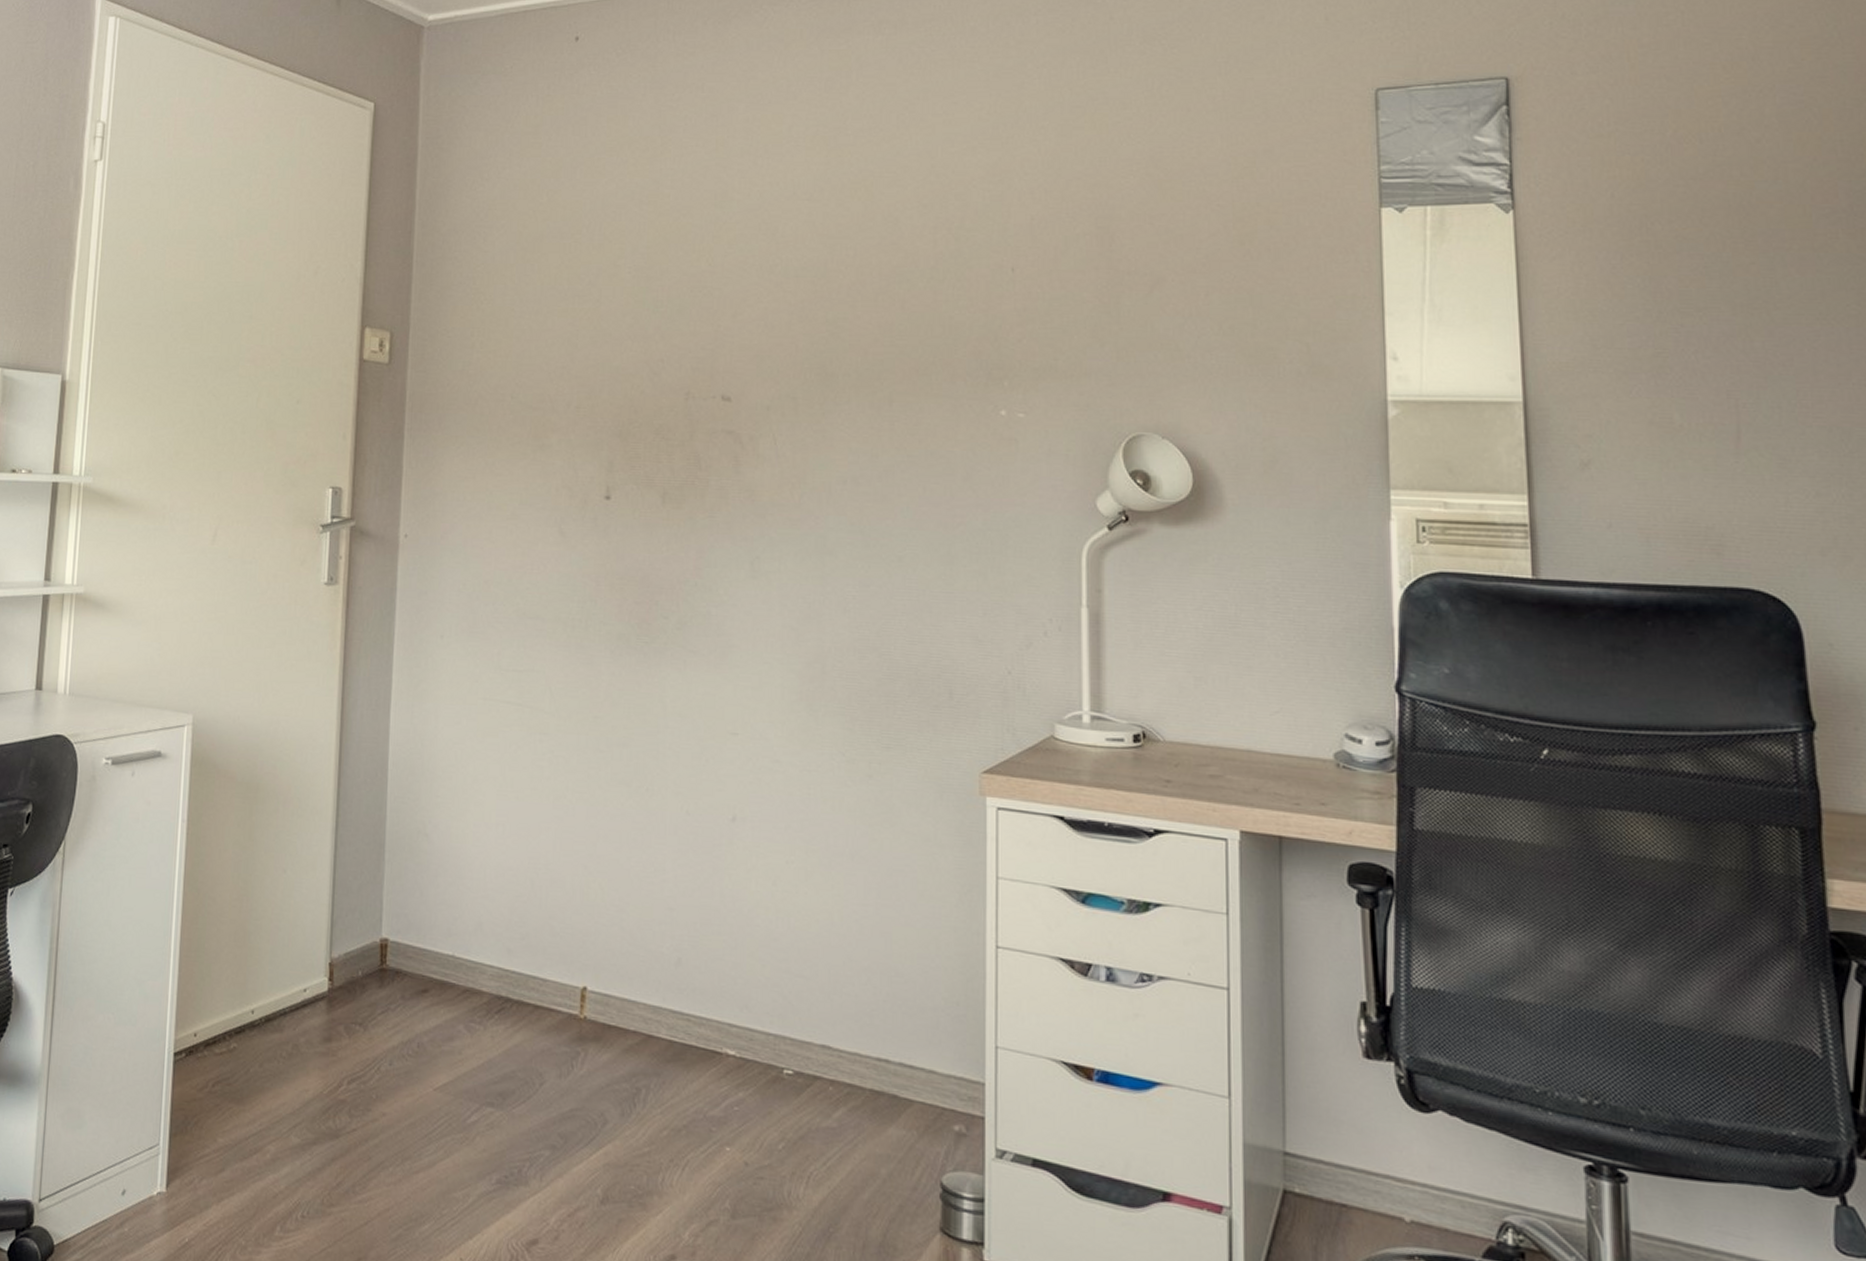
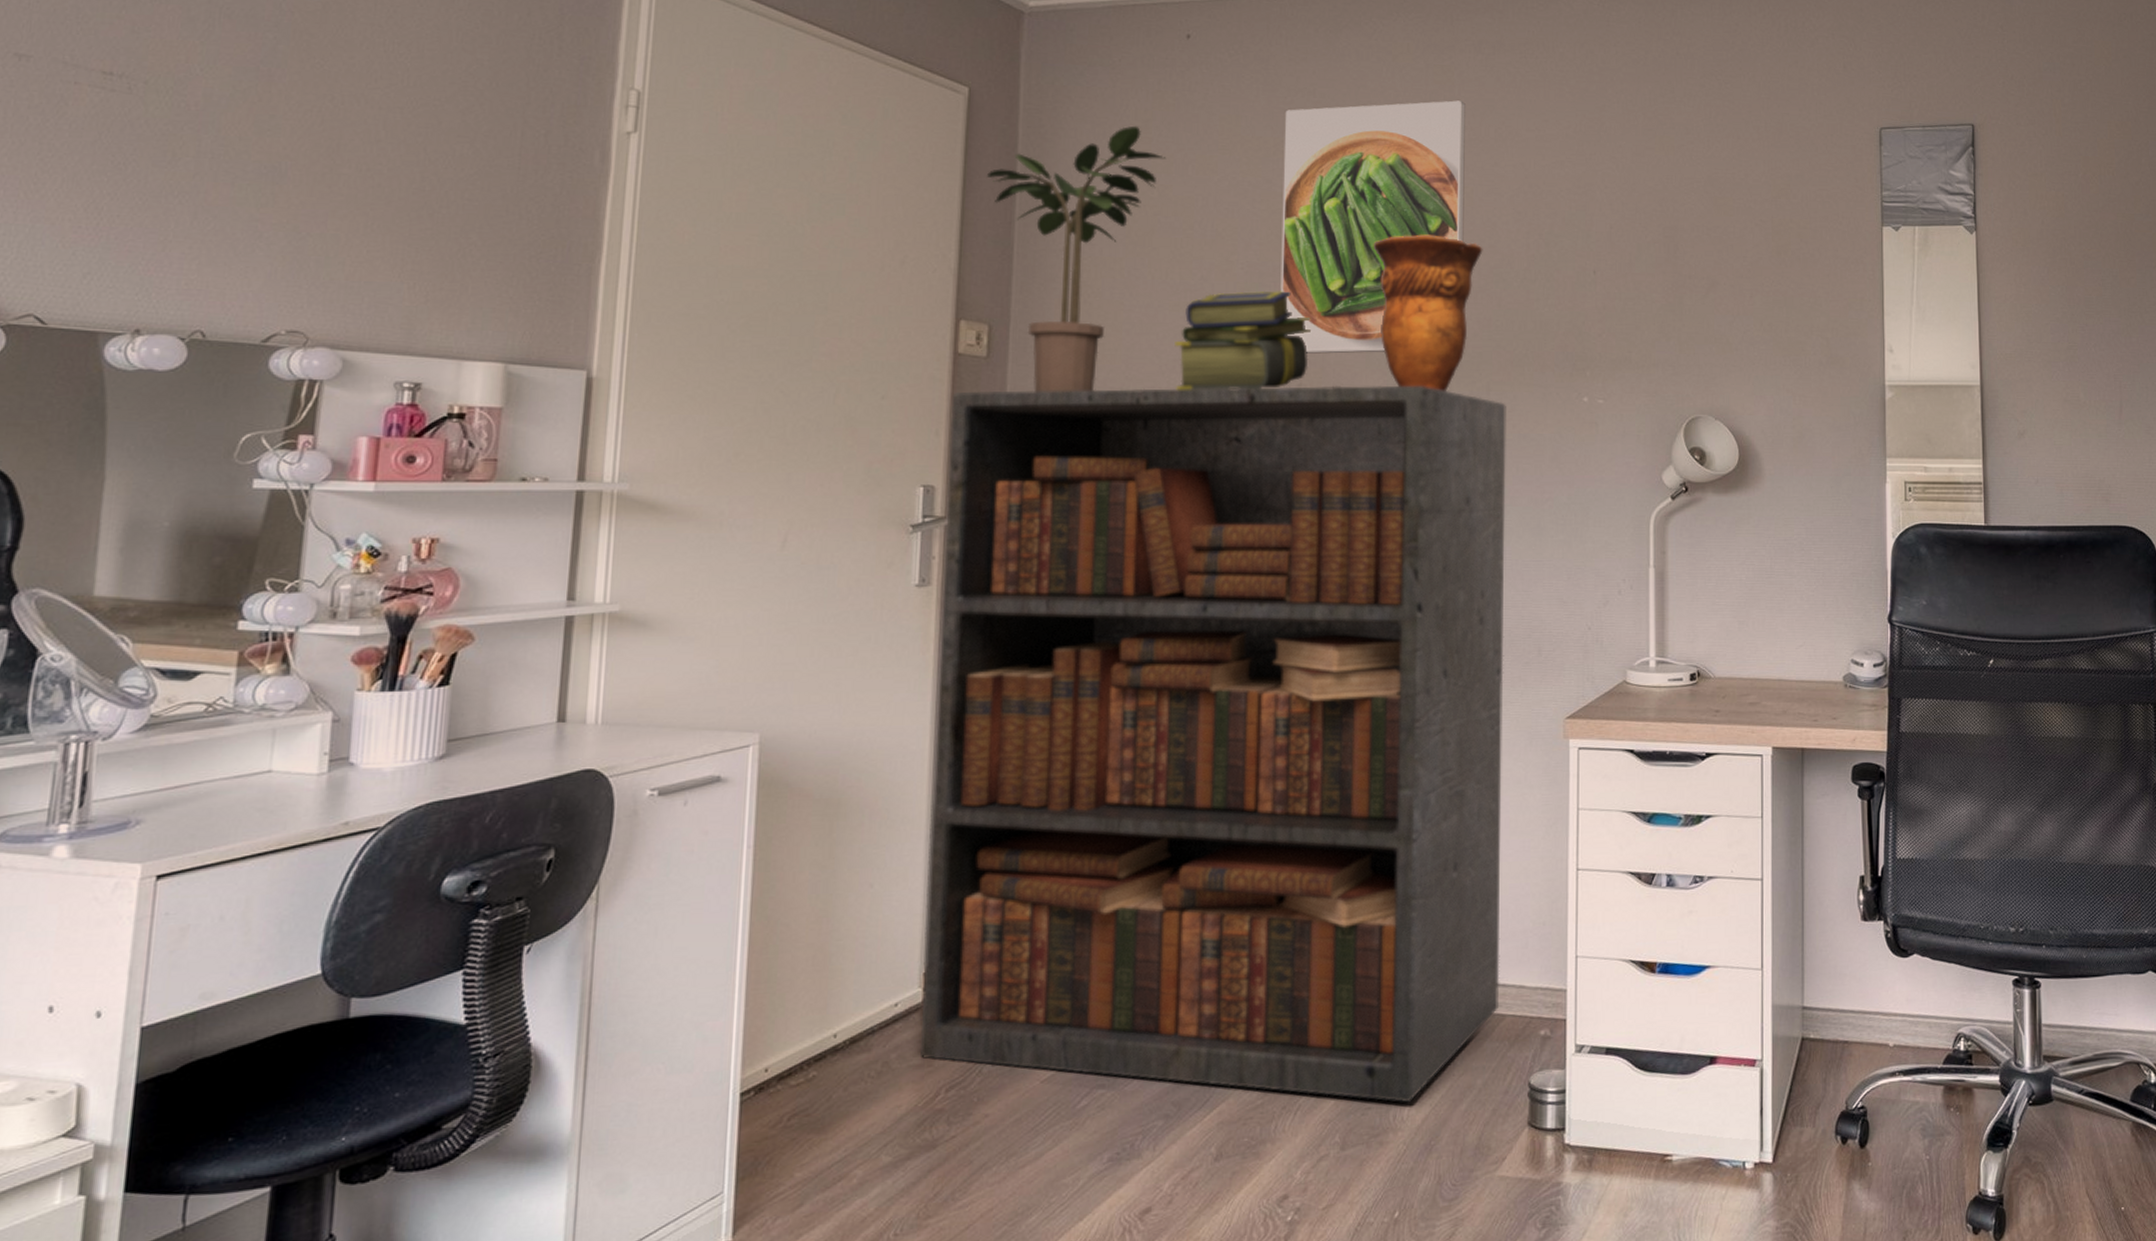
bookcase: none [326,394,911,1180] -> present [921,385,1506,1103]
potted plant: none [390,131,556,399] -> present [987,125,1167,393]
stack of books: none [563,295,699,398] -> present [1175,290,1311,390]
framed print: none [668,87,864,361] -> present [1280,100,1465,354]
decorative vase: none [764,232,884,402] -> present [1373,234,1483,391]

